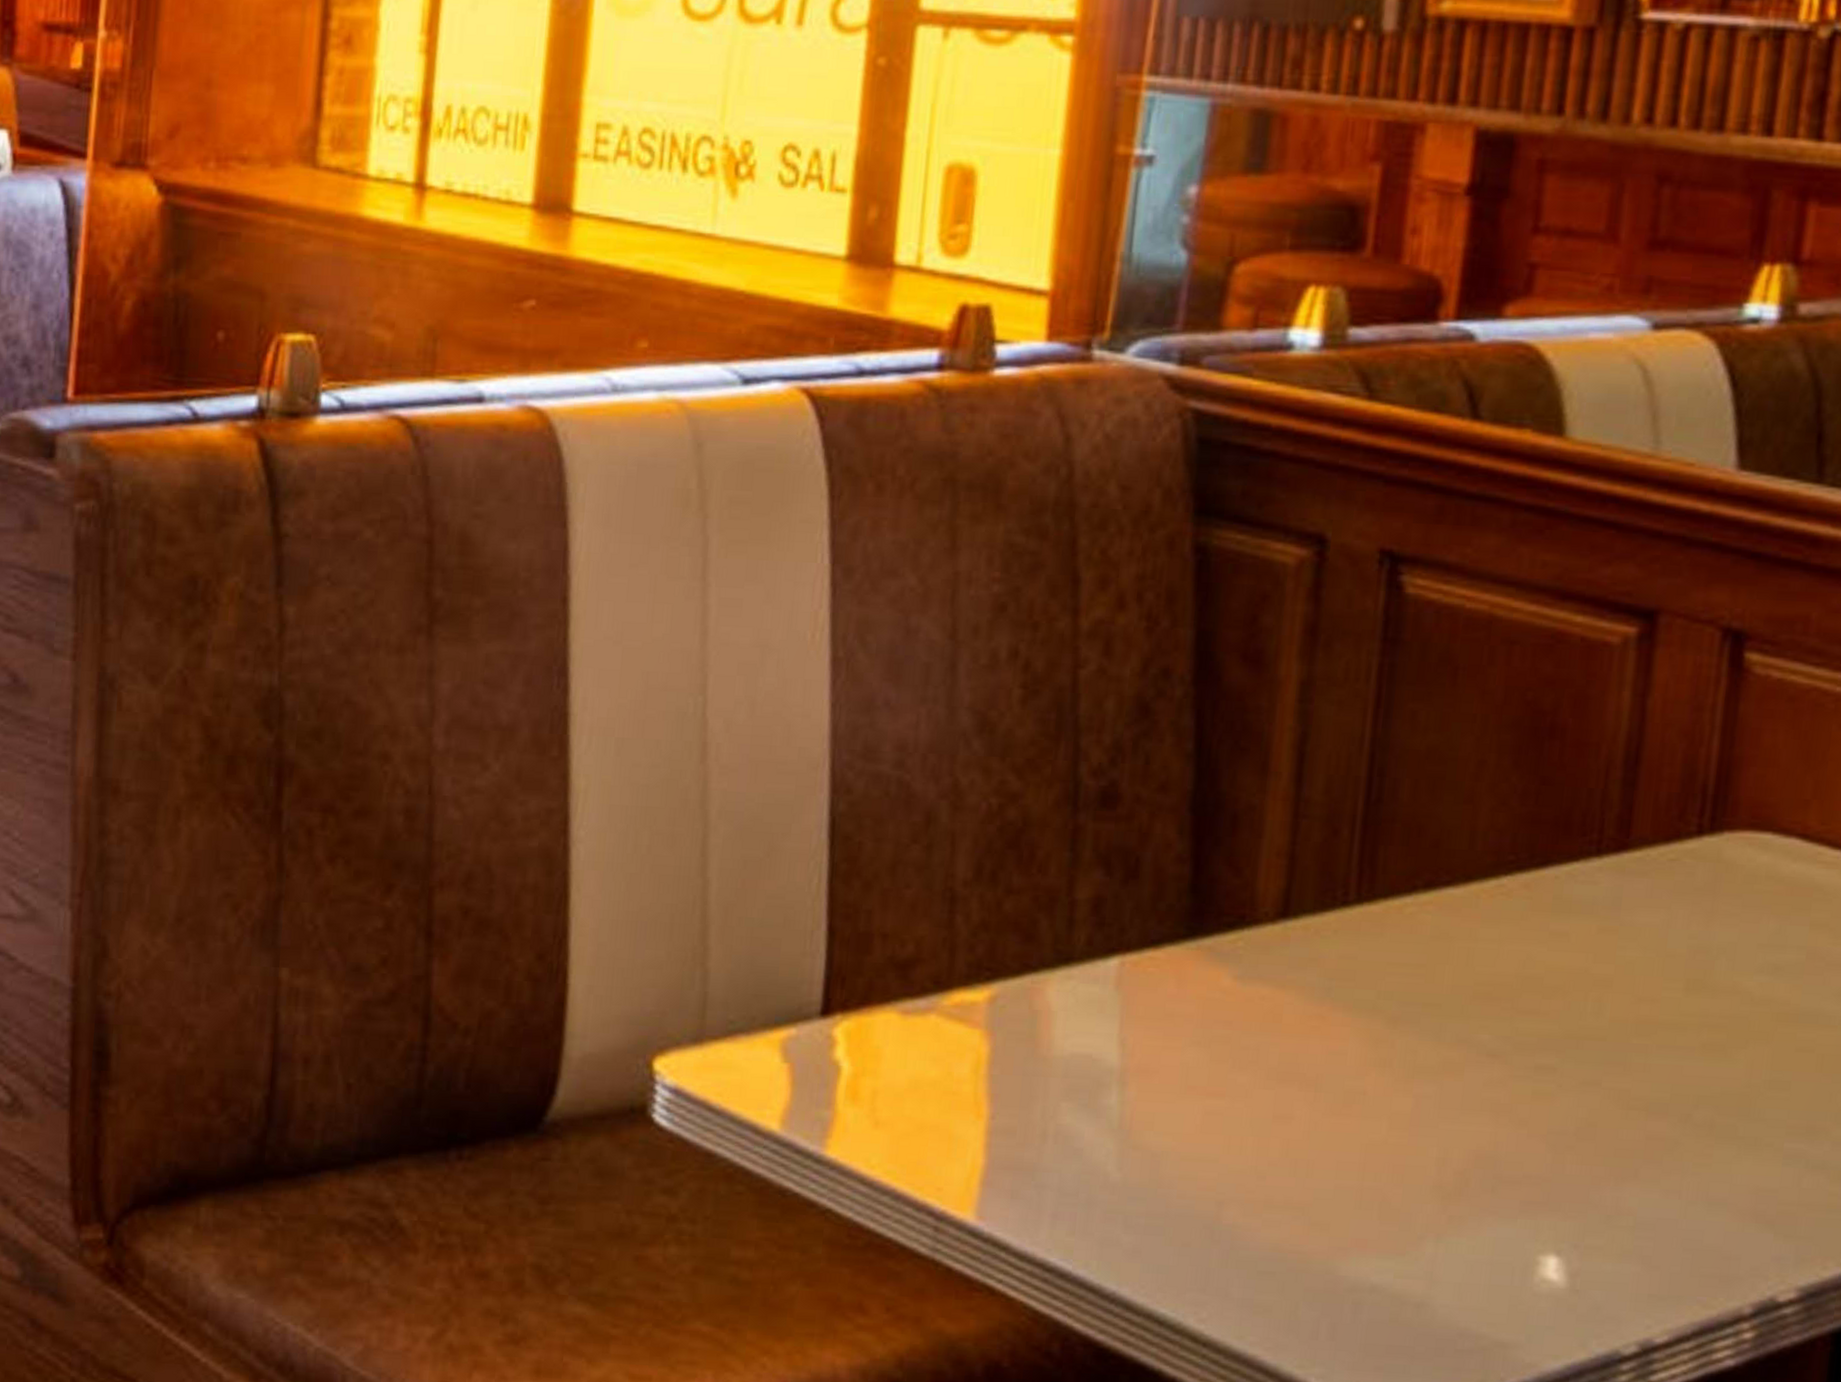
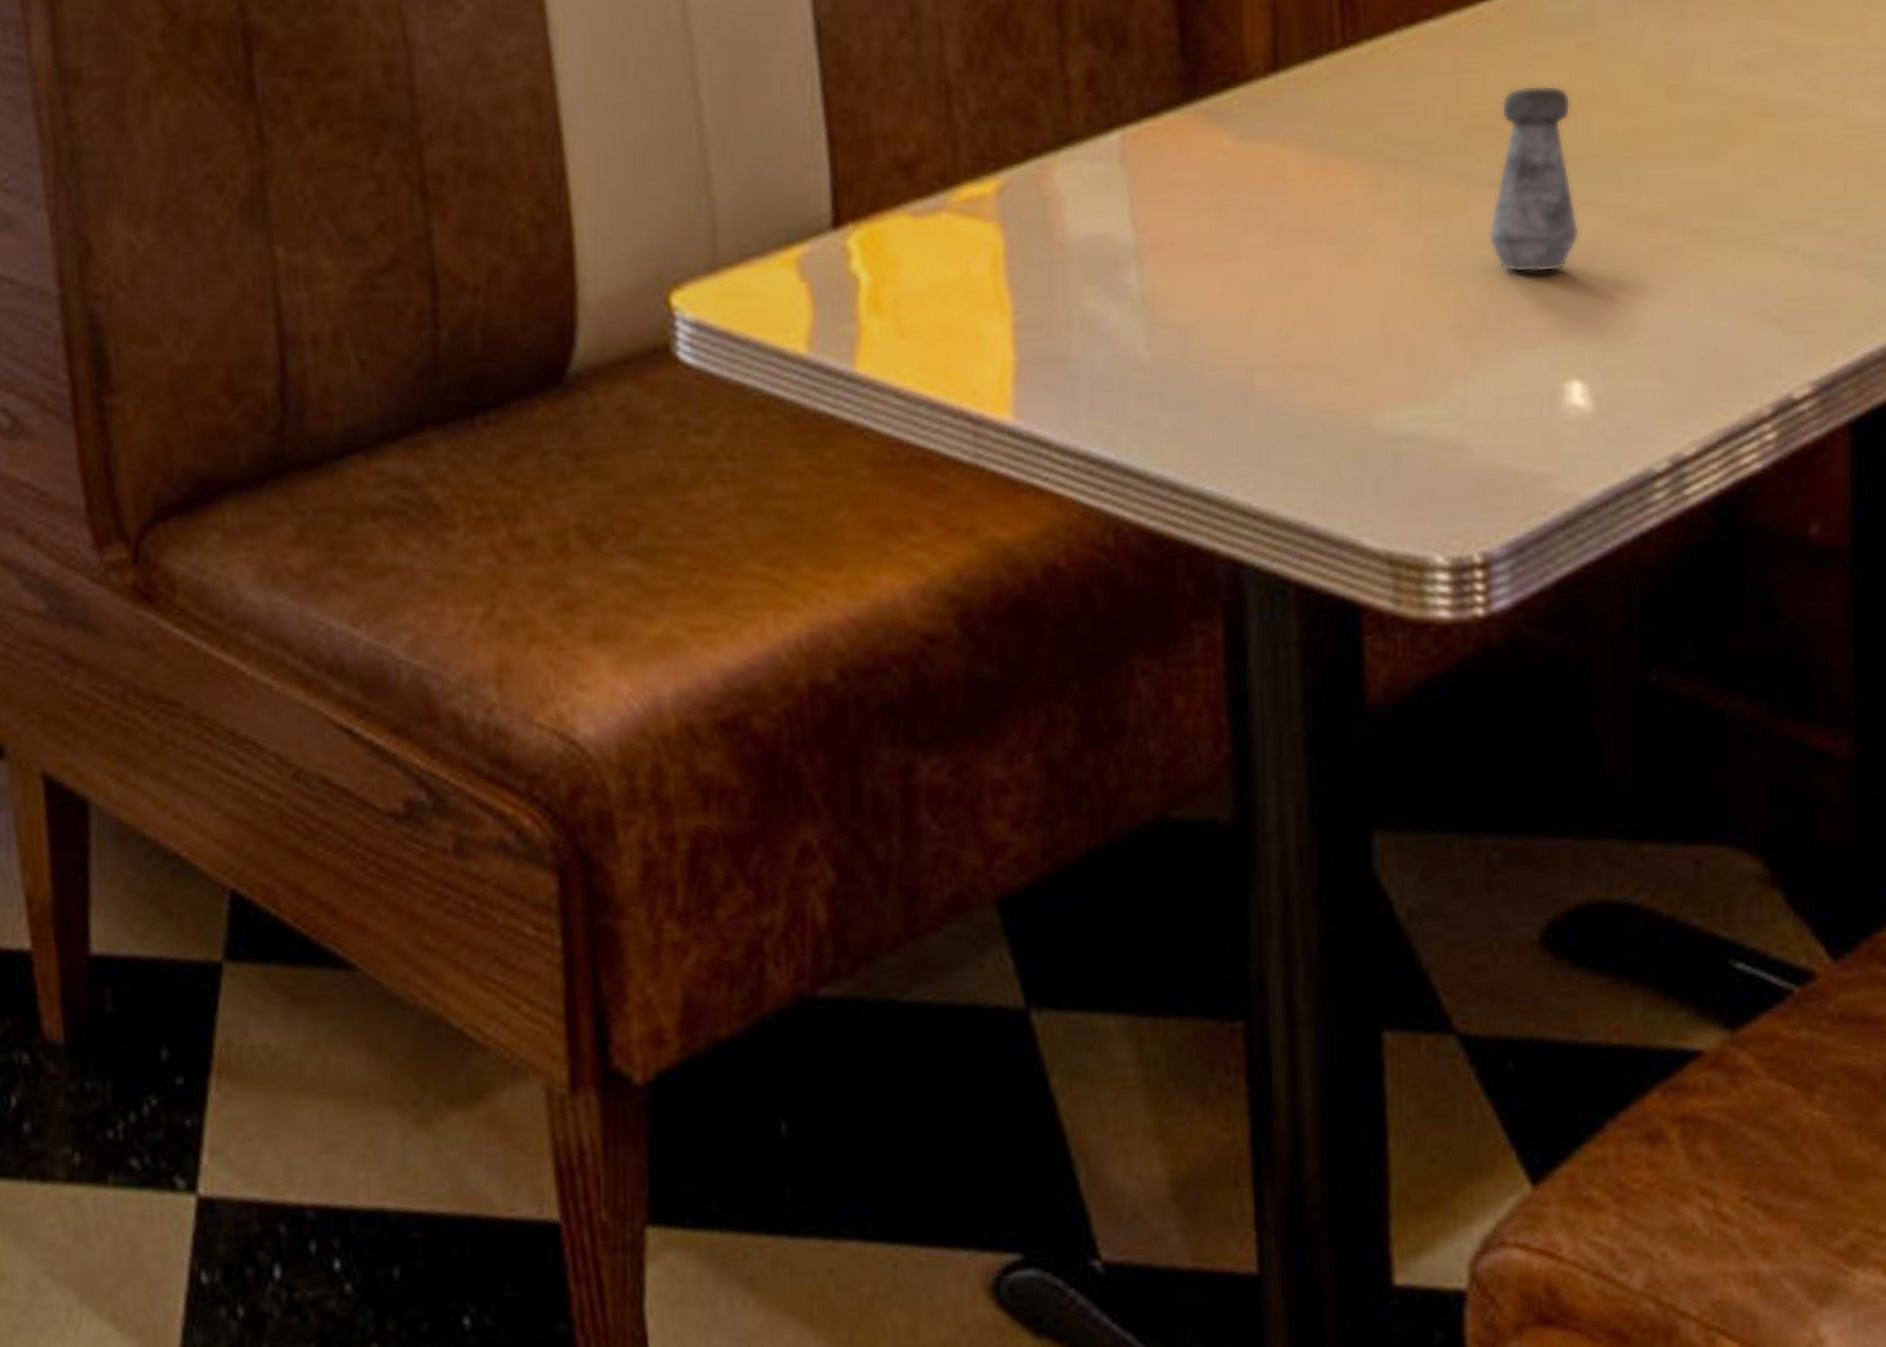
salt shaker: none [1480,962,1585,1146] -> present [1488,85,1580,273]

